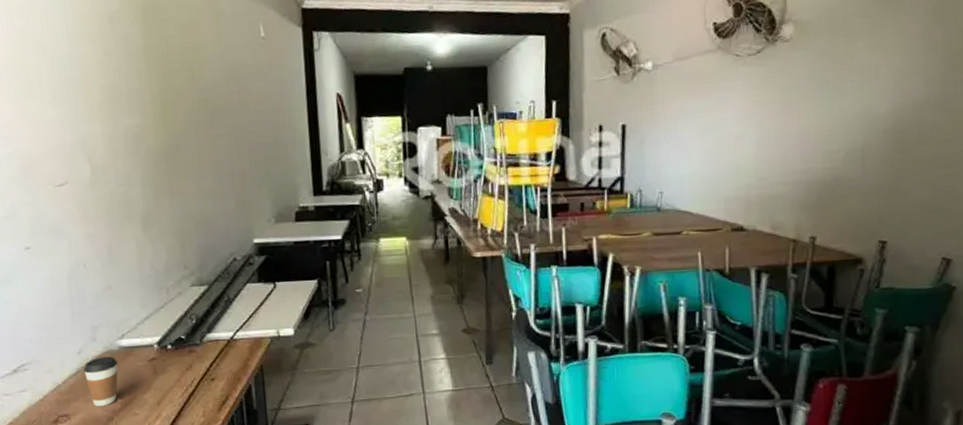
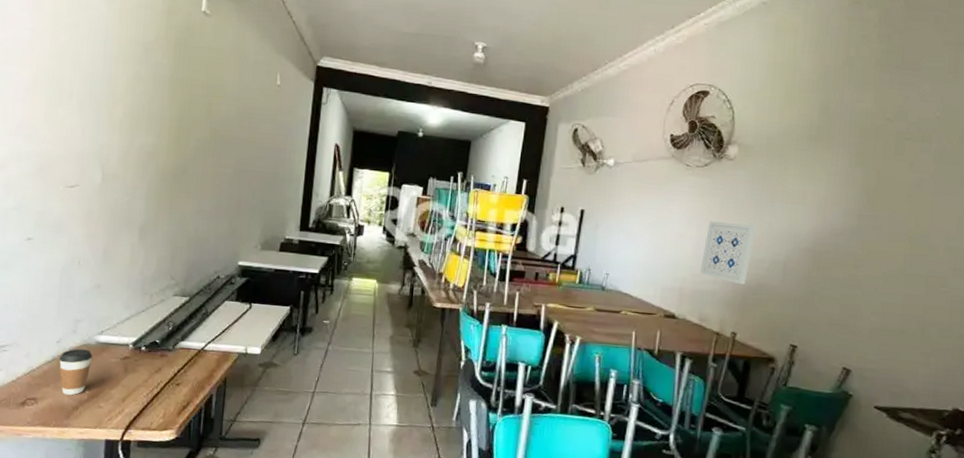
wall art: none [765,112,826,182] -> present [699,221,757,285]

